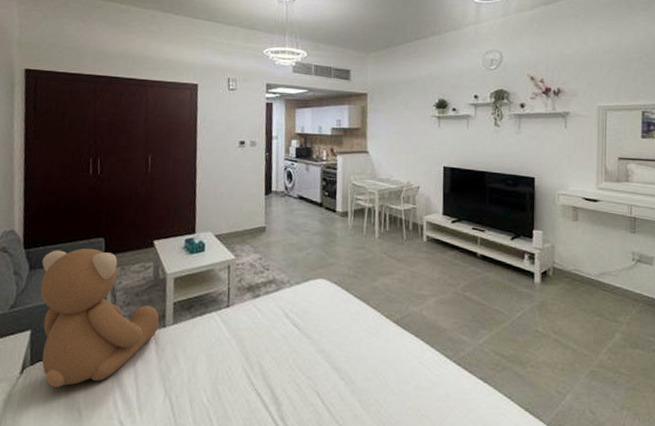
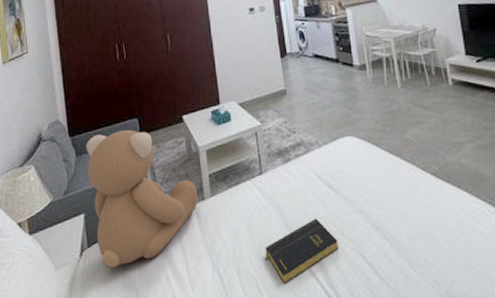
book: none [219,354,295,416] -> present [264,218,338,285]

